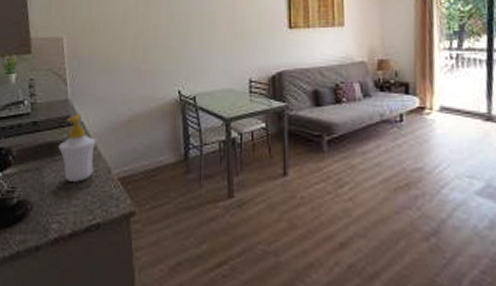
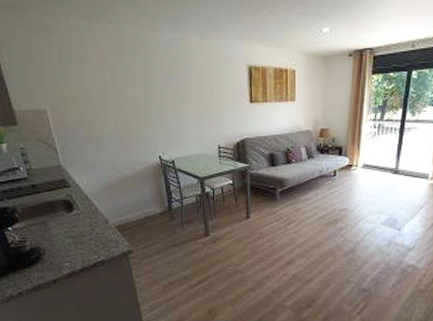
soap bottle: present [58,113,95,183] -> none [59,176,93,232]

